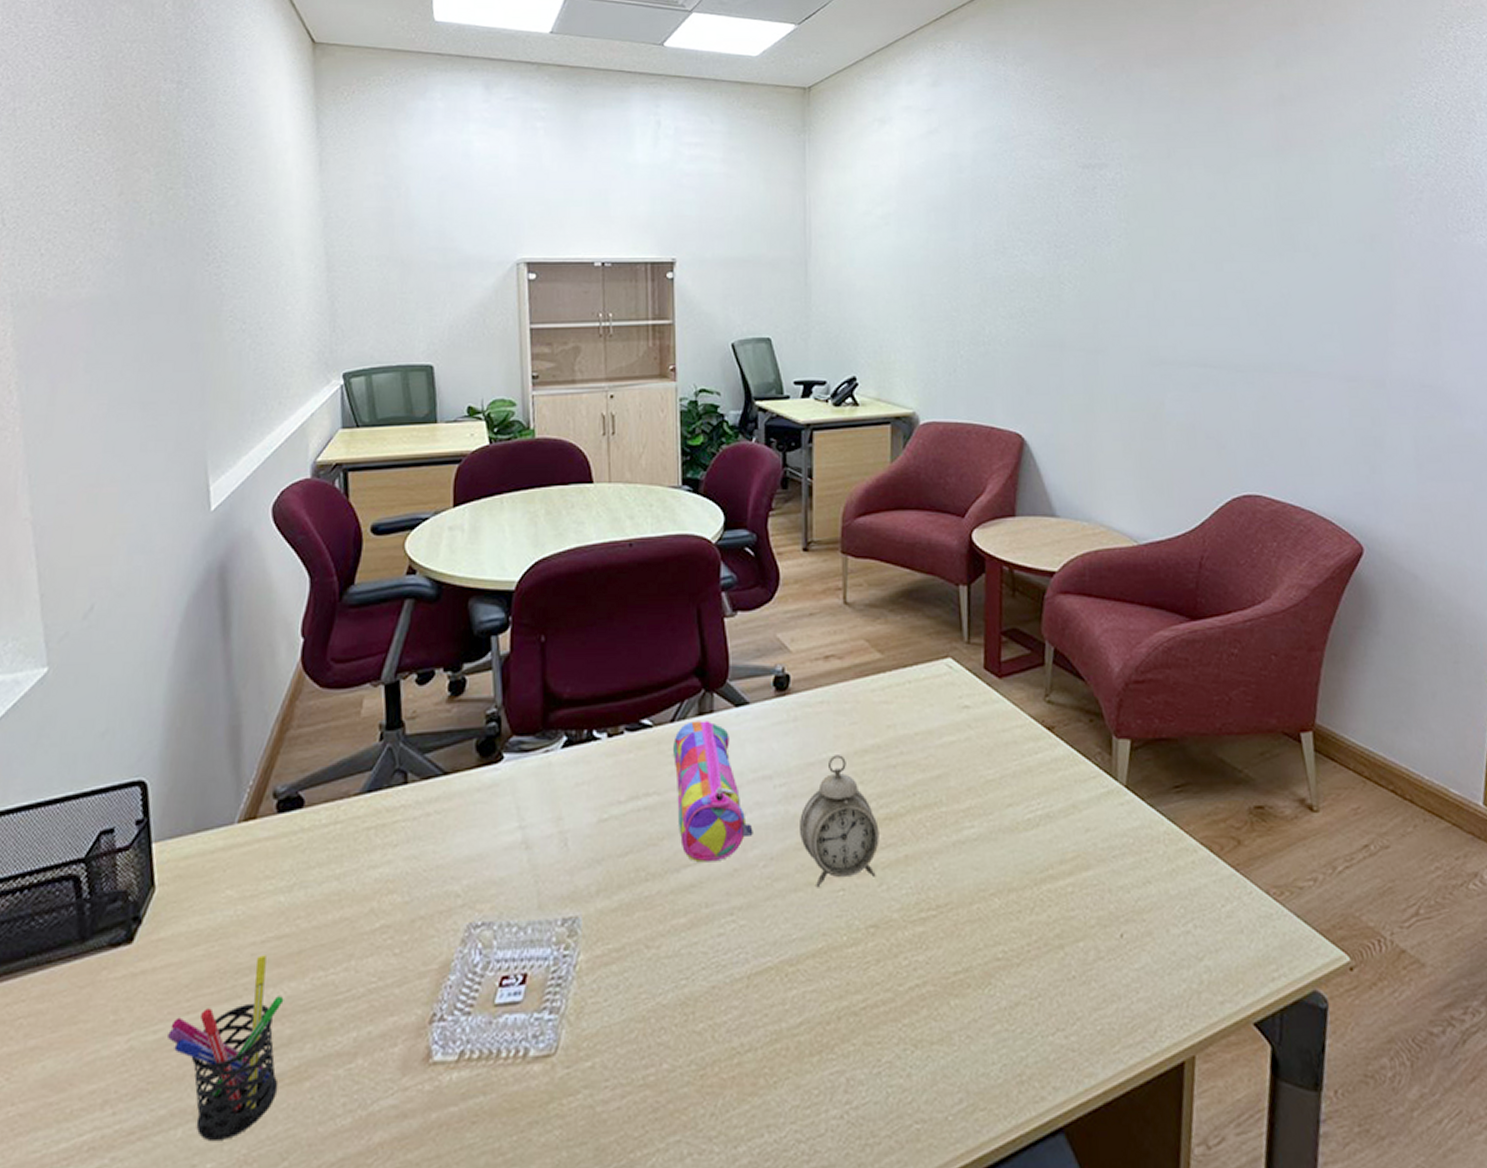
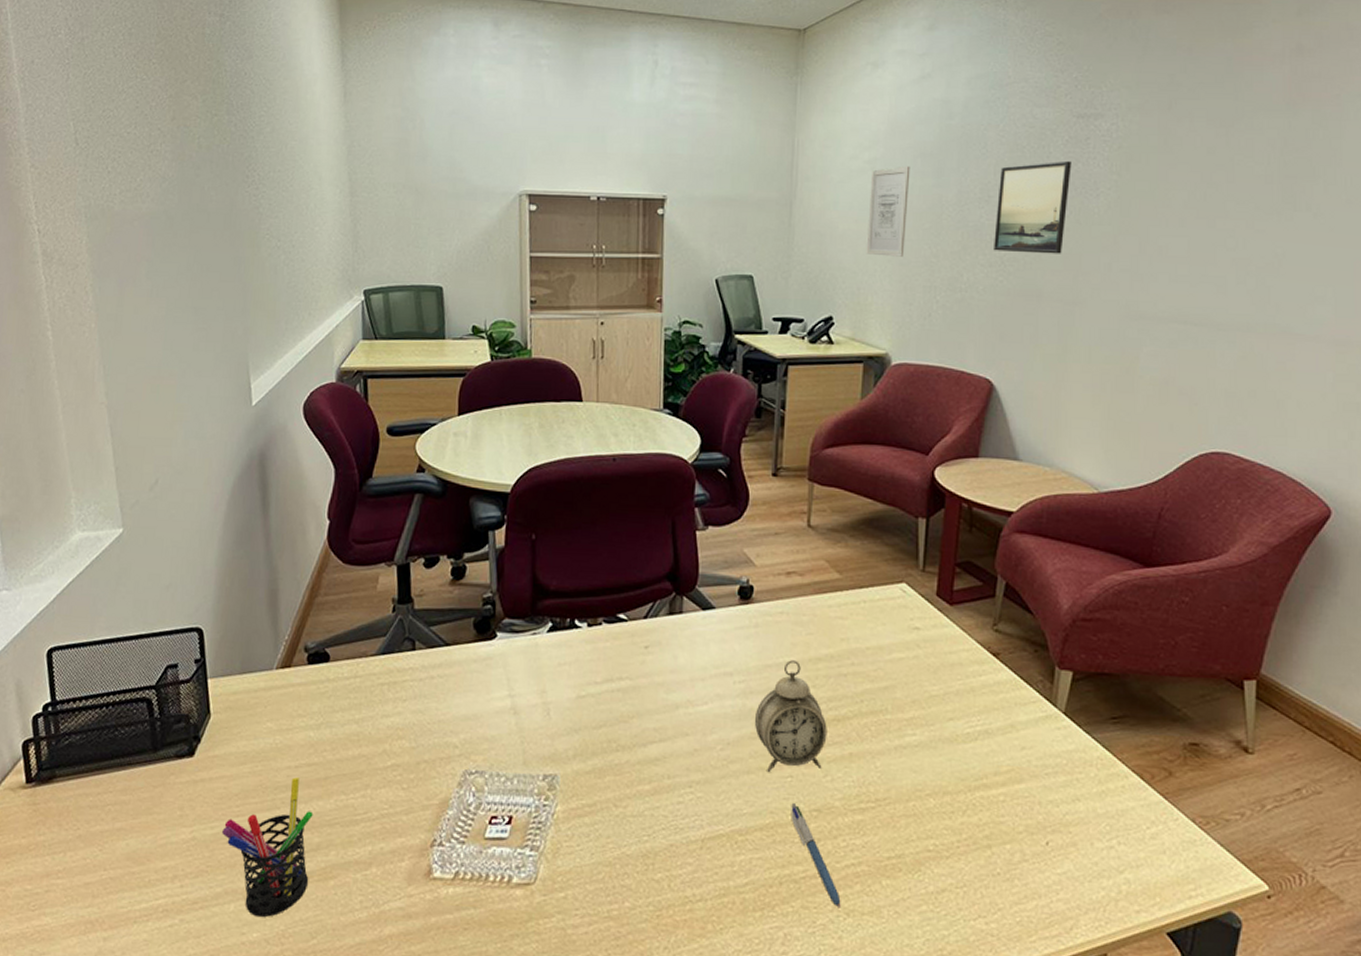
pencil case: present [673,720,753,863] -> none [645,619,713,741]
pen: none [845,921,907,1040] -> present [791,803,841,908]
wall art: none [885,220,925,312] -> present [866,165,910,257]
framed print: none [1012,210,1082,303] -> present [992,160,1072,254]

